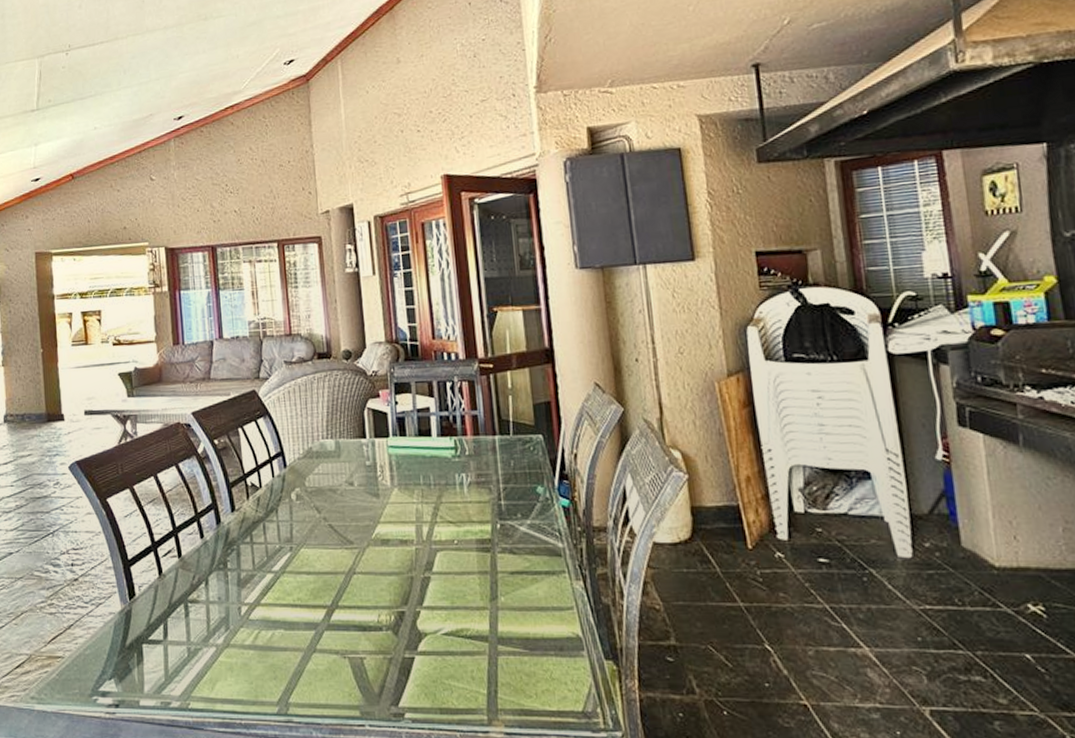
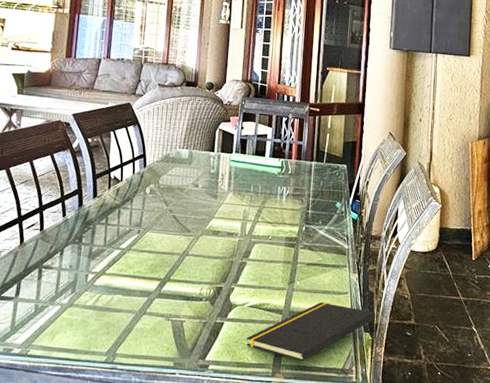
notepad: none [446,623,621,704] -> present [246,302,376,362]

